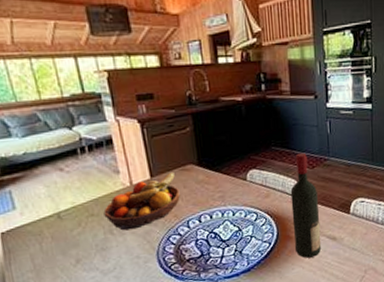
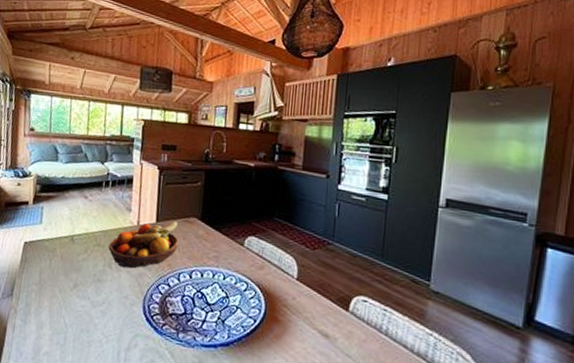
wine bottle: present [290,152,322,258] -> none [281,230,315,351]

